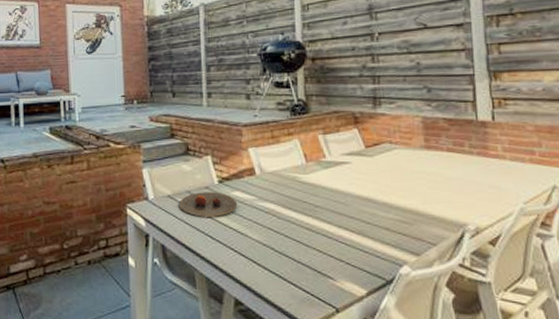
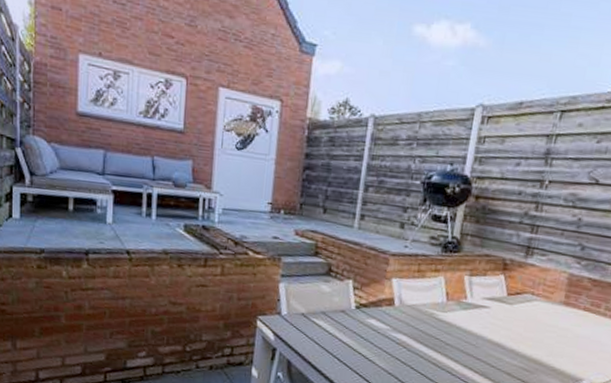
plate: present [178,192,238,217] -> none [311,314,371,341]

